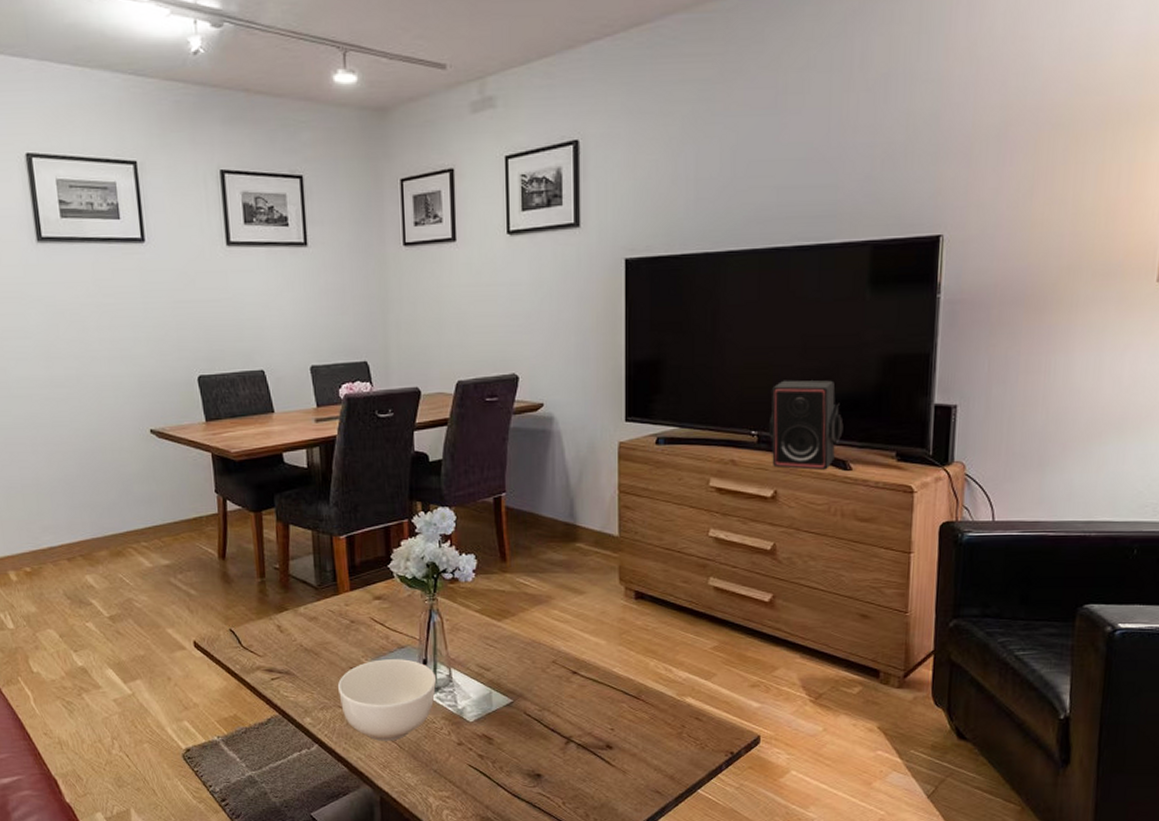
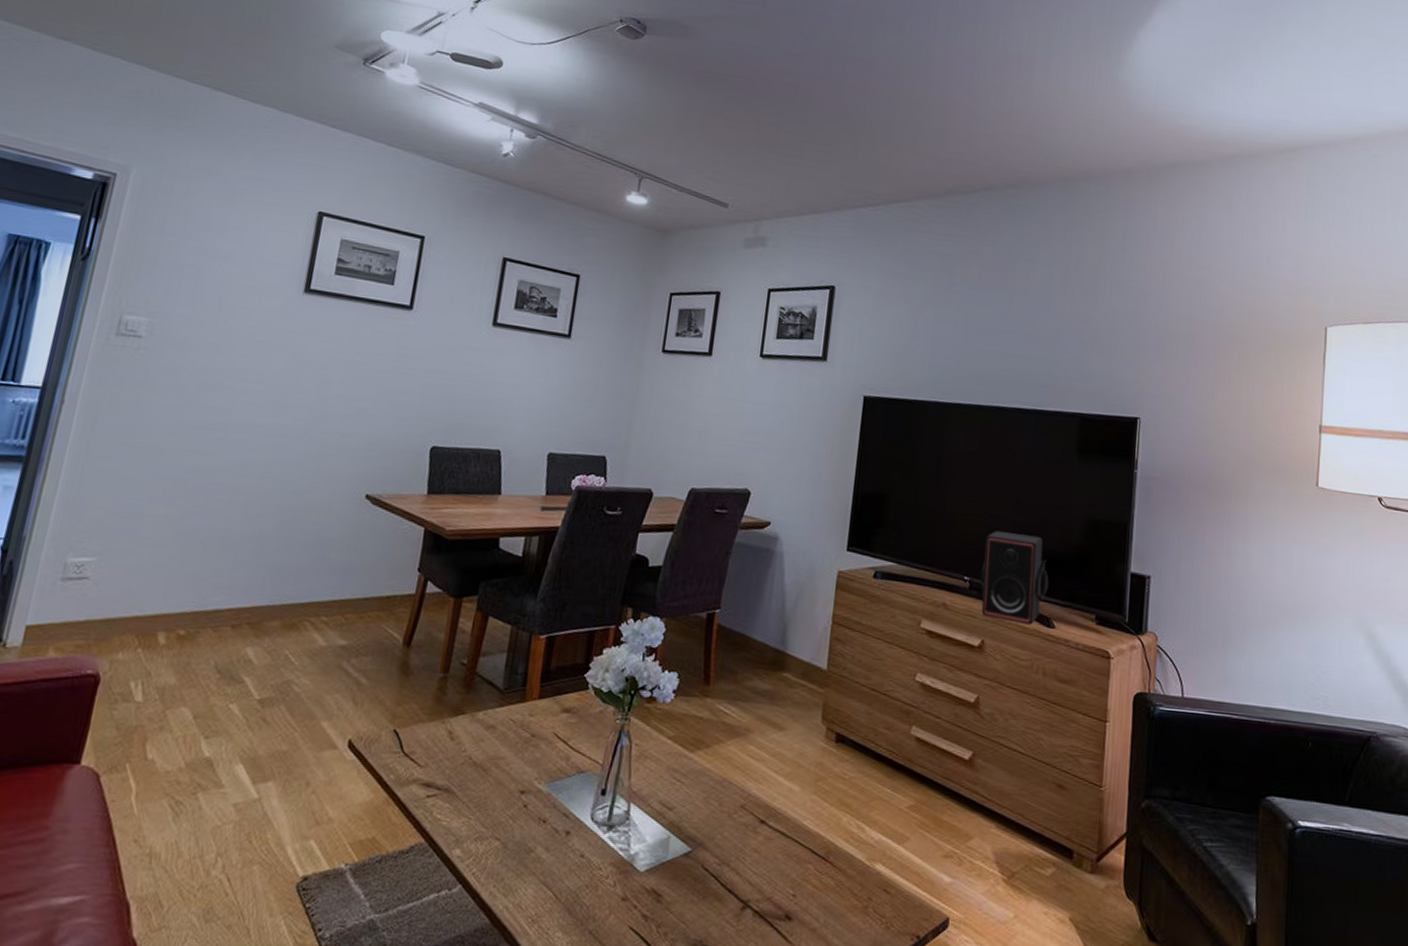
bowl: present [337,659,437,741] -> none [498,784,613,888]

